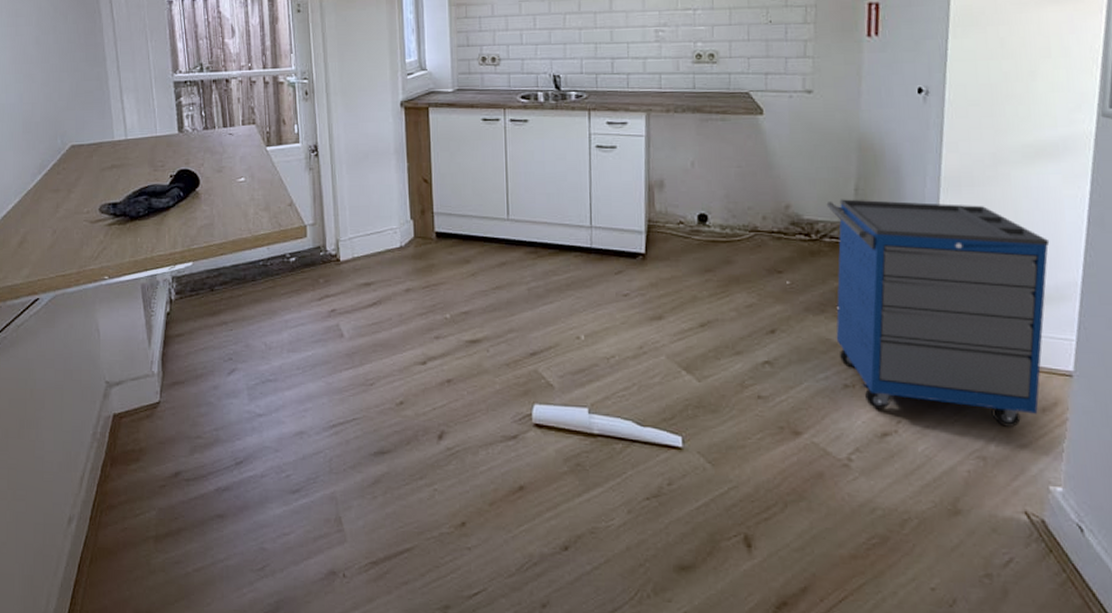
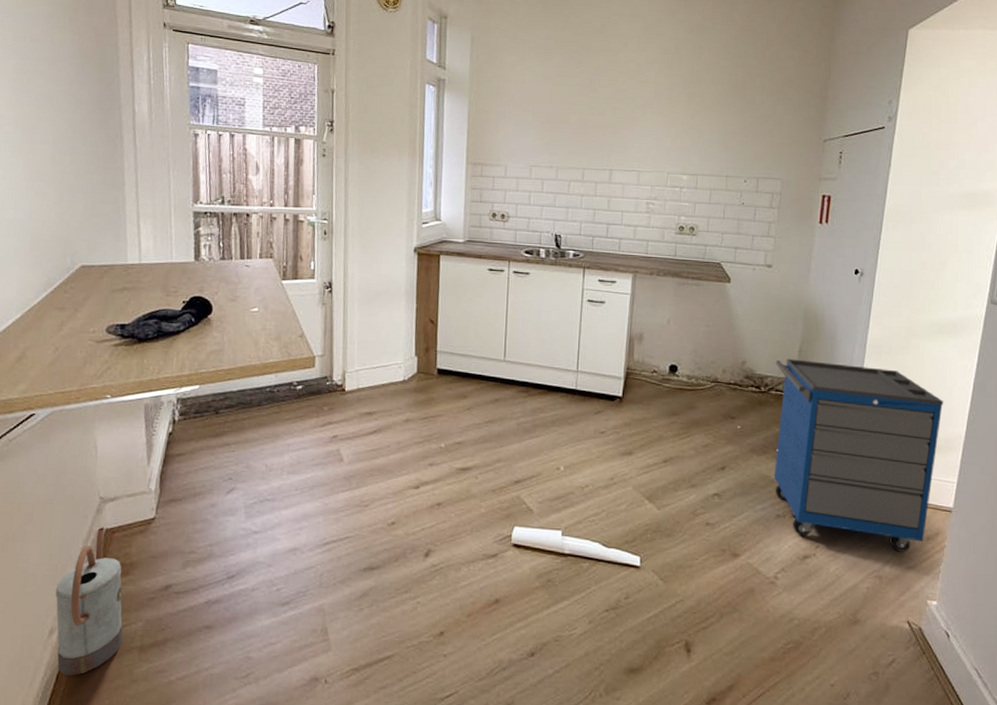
watering can: none [71,412,139,566] -> present [55,527,124,676]

